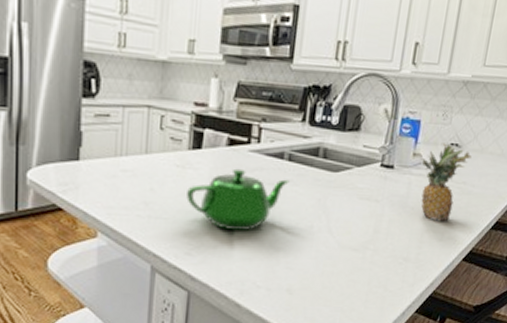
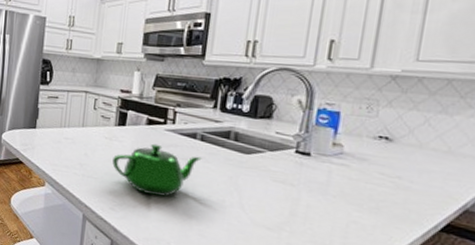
fruit: present [420,143,472,222] -> none [342,135,407,215]

